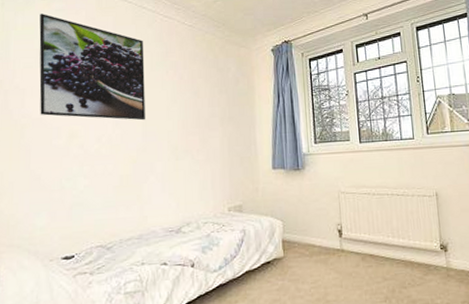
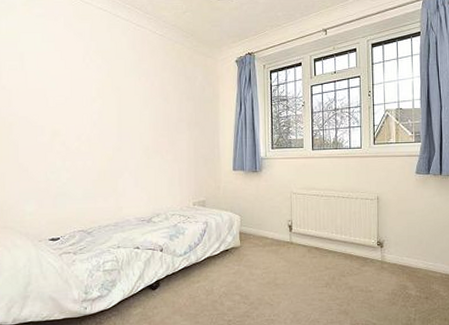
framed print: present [39,14,145,121] -> none [22,19,120,122]

